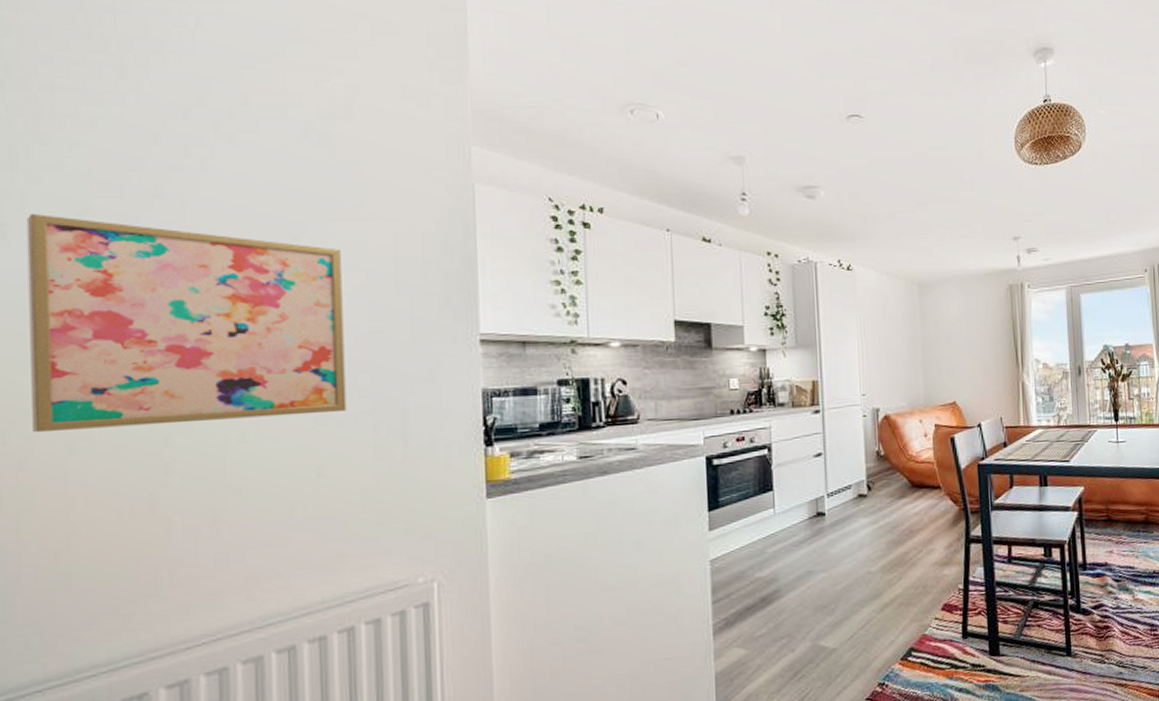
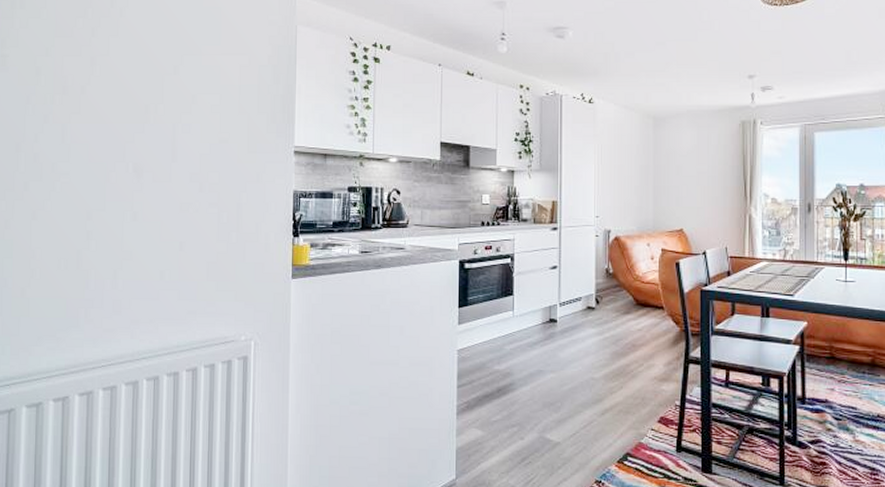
wall art: present [26,214,347,433] -> none [14,49,204,203]

